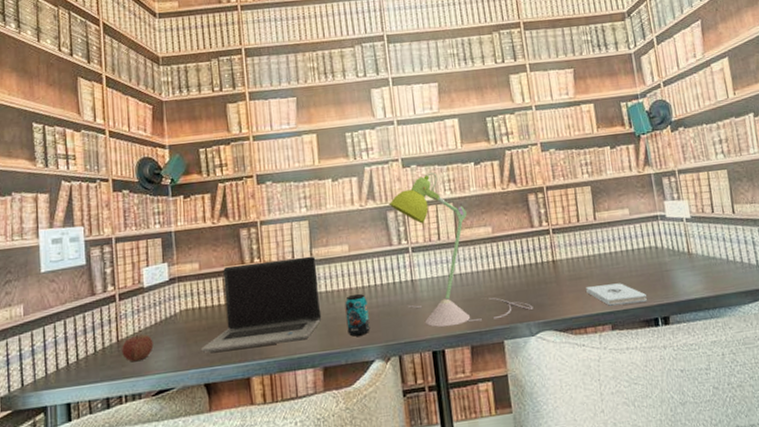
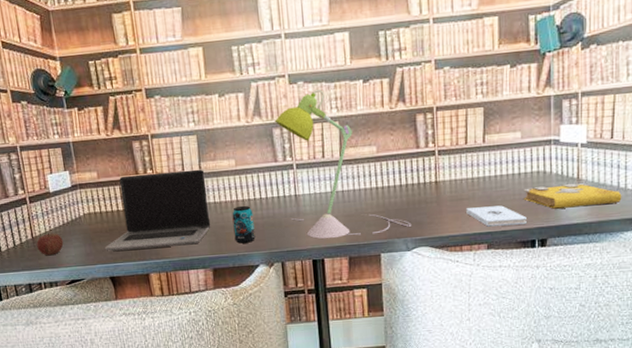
spell book: none [639,257,733,285] -> present [523,183,622,209]

